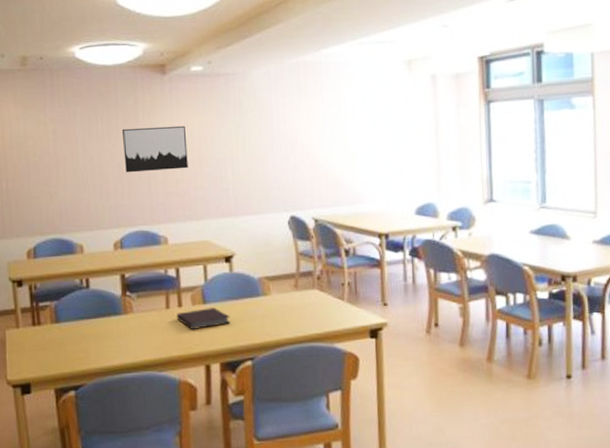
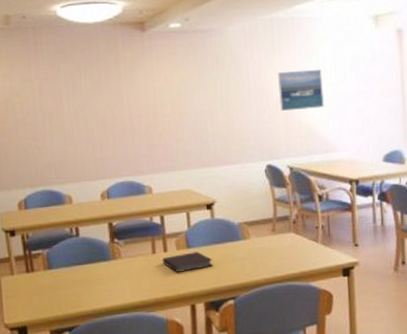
wall art: present [123,125,188,173] -> none [105,80,169,127]
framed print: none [303,115,353,159] -> present [277,69,325,111]

